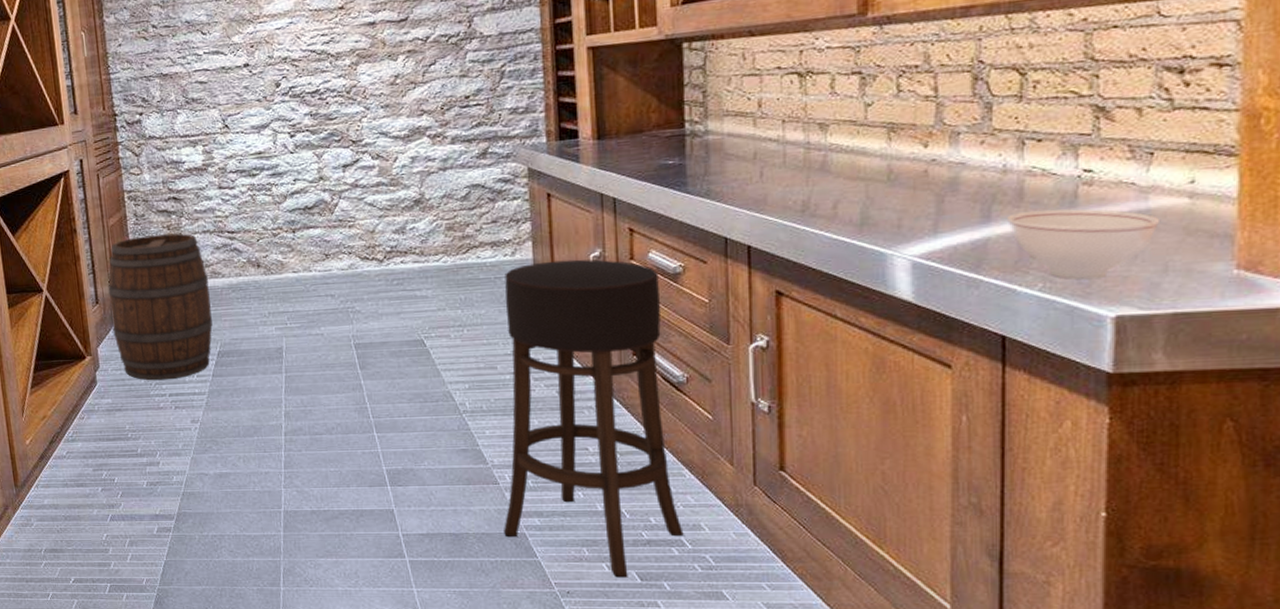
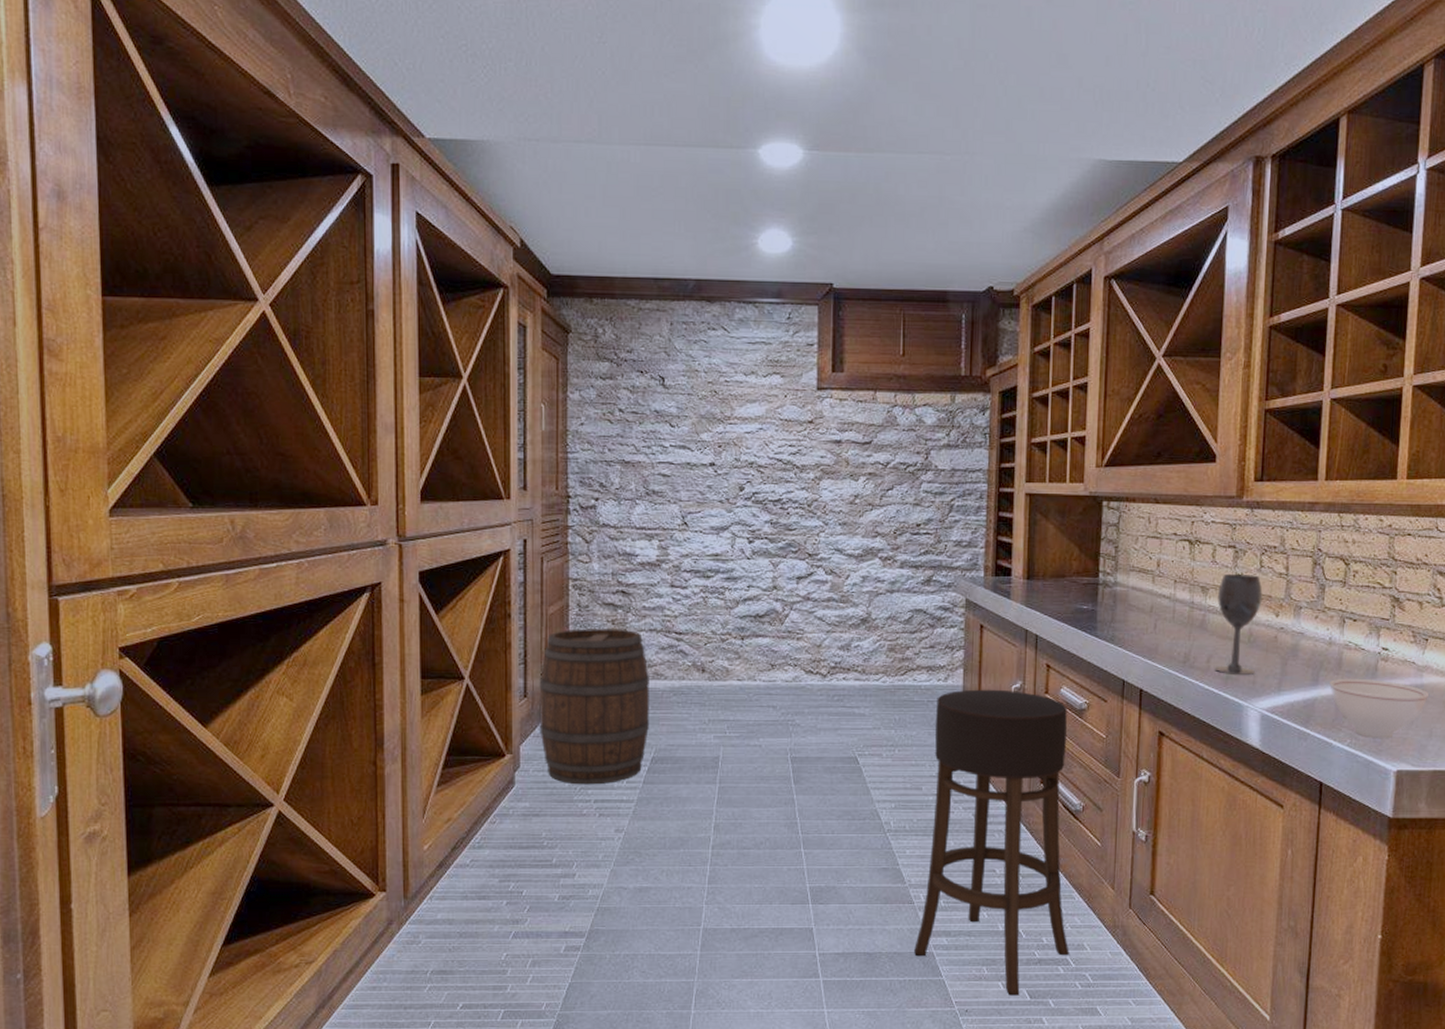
wine glass: none [842,102,904,220] -> present [1214,573,1263,675]

